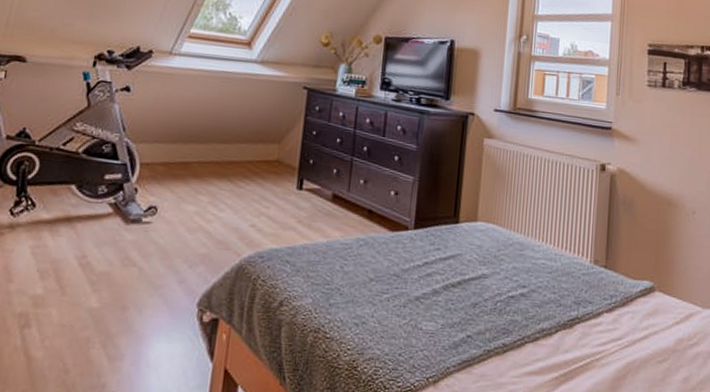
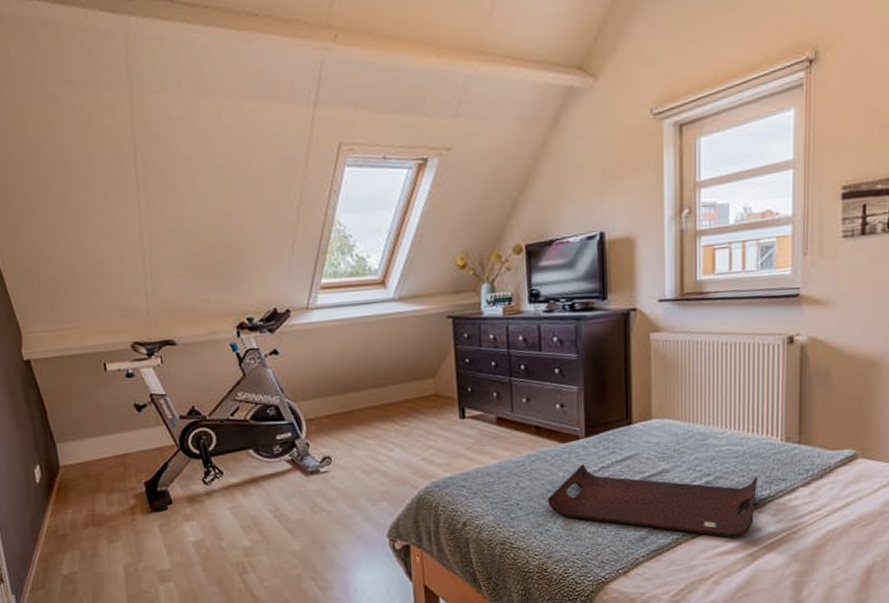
serving tray: none [369,256,568,358] -> present [548,464,759,538]

